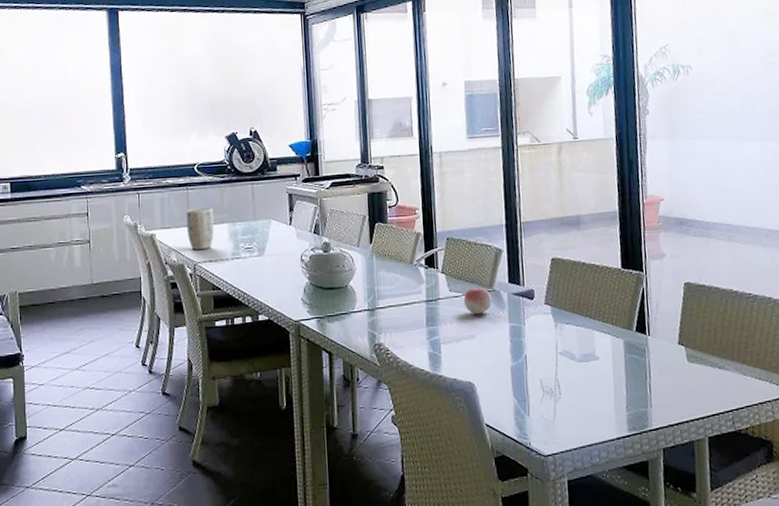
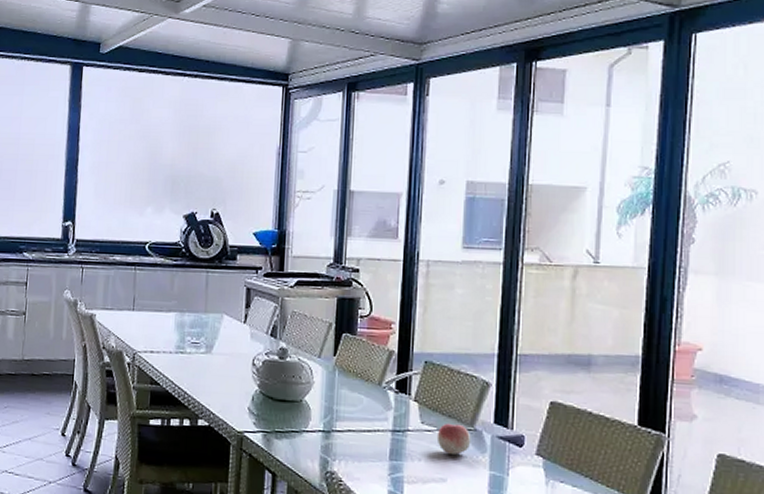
plant pot: present [186,208,214,250] -> none [130,291,161,338]

